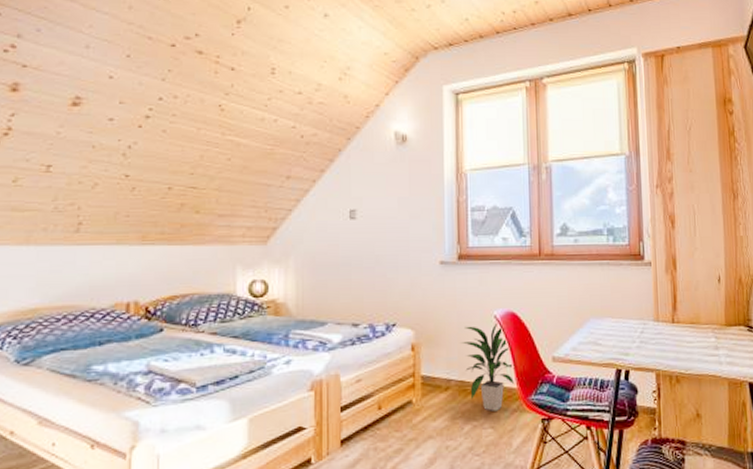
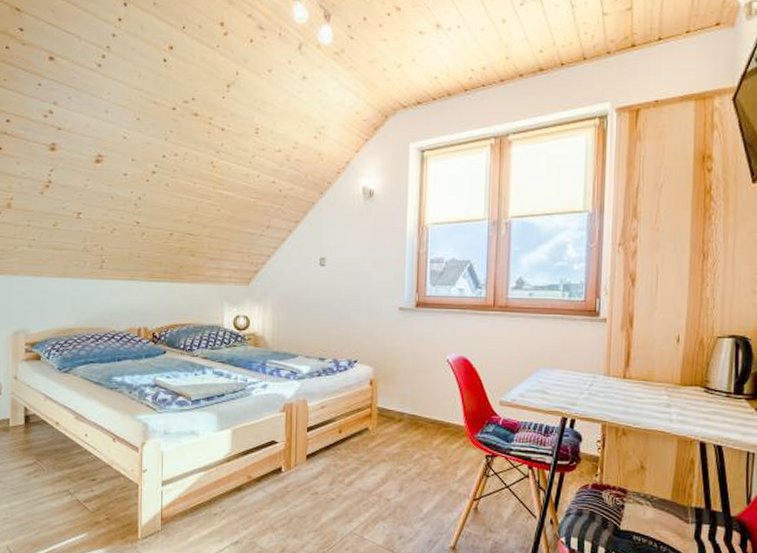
indoor plant: present [460,320,515,411] -> none [414,364,463,444]

